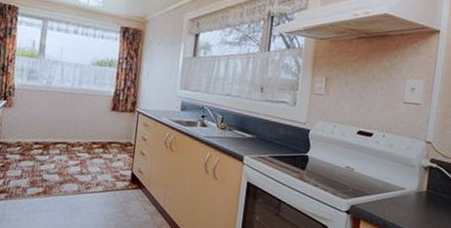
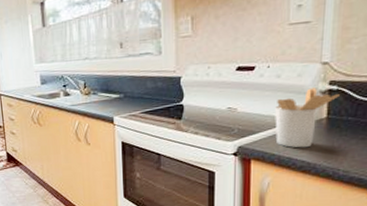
utensil holder: none [383,162,438,217] -> present [275,87,340,148]

